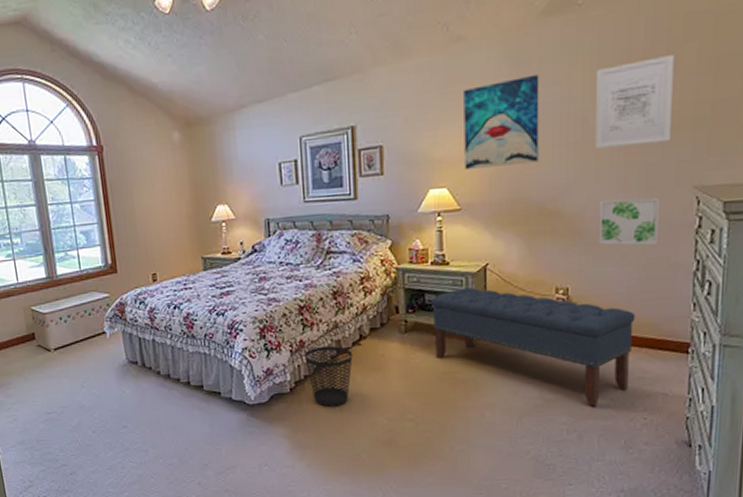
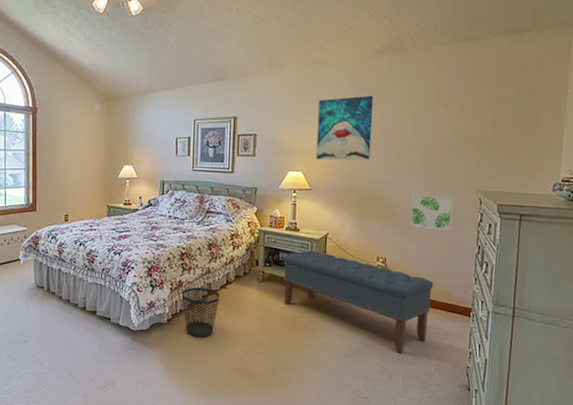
wall art: present [595,55,674,148] -> none [410,94,467,156]

